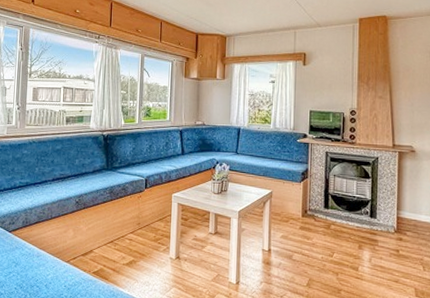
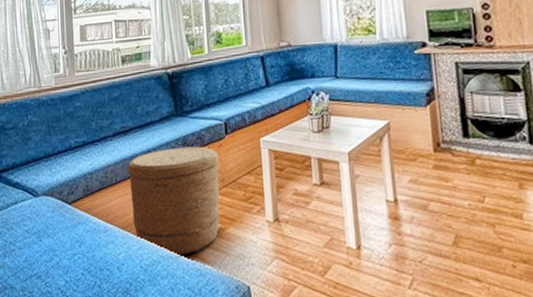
basket: none [62,195,138,281] -> present [128,146,220,258]

